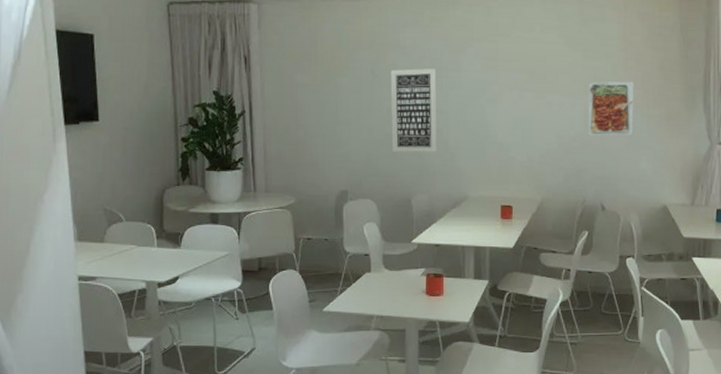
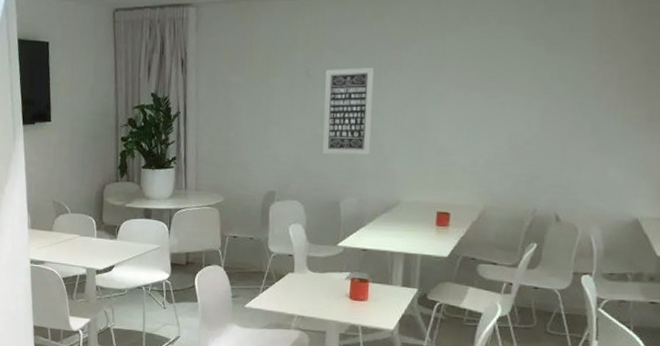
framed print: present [588,81,634,136] -> none [545,77,609,140]

